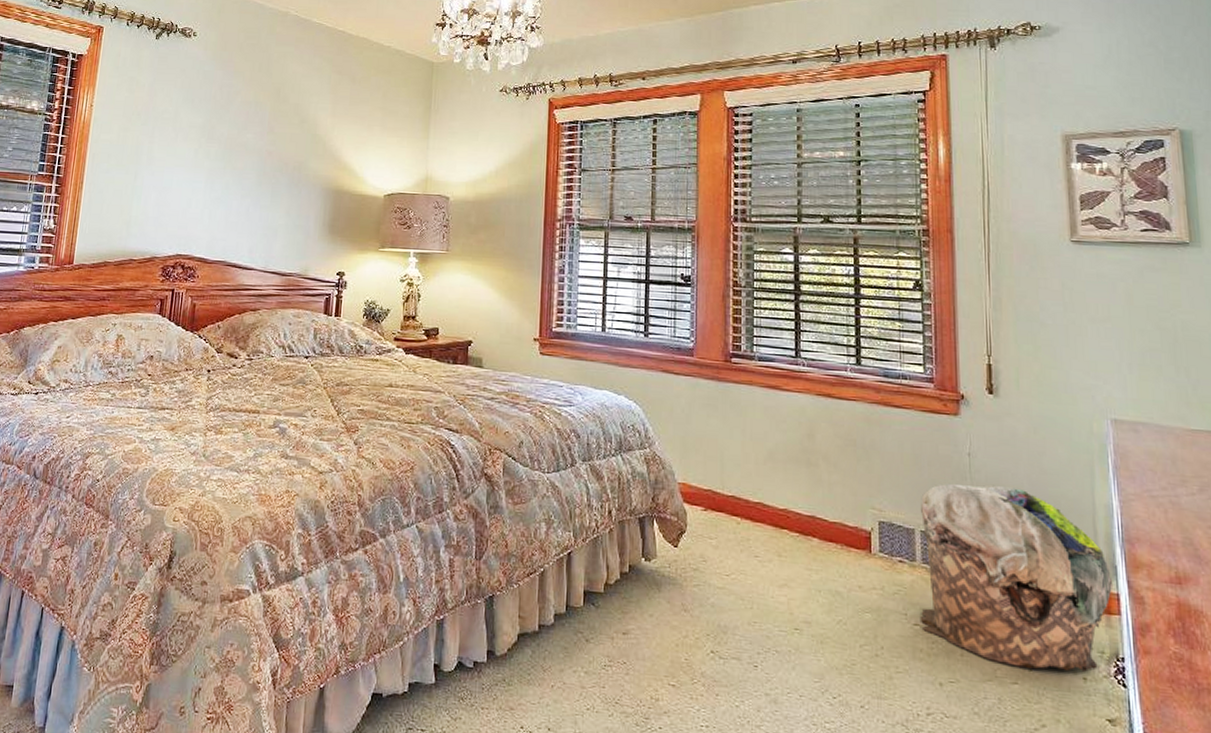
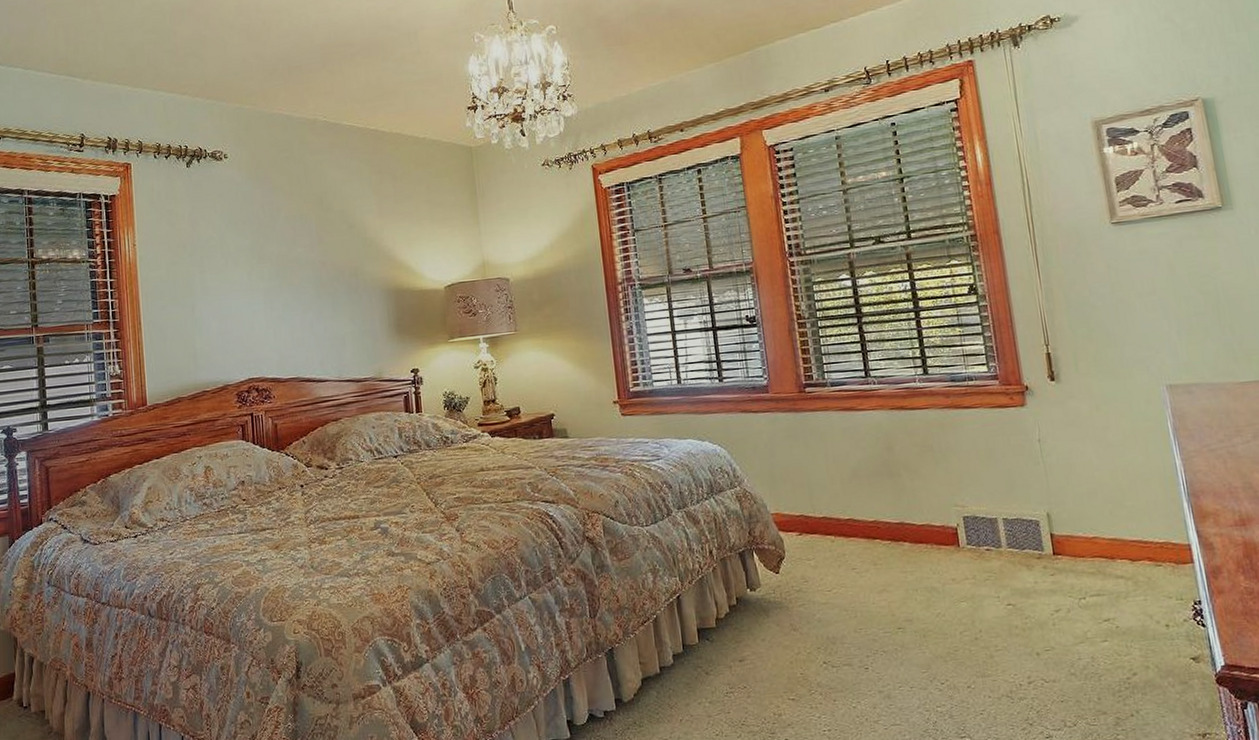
laundry basket: present [919,483,1113,672] -> none [999,464,1184,626]

